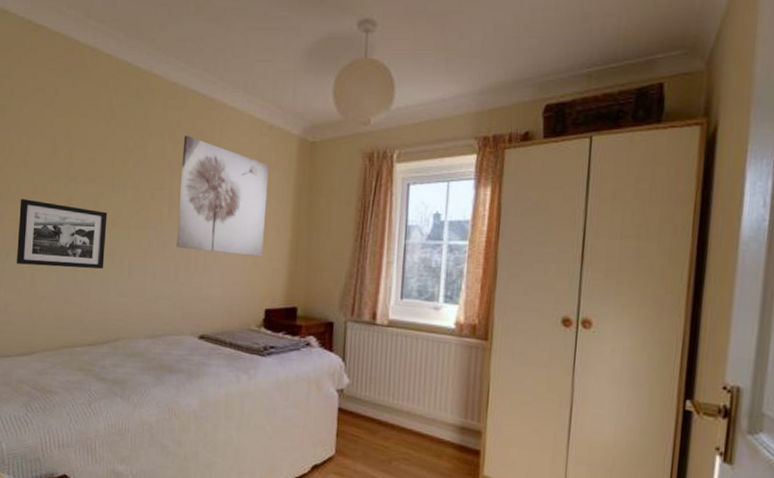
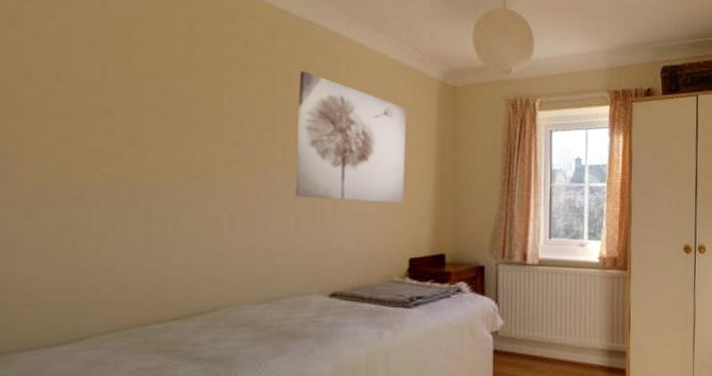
picture frame: present [17,199,108,269] -> none [44,139,194,226]

